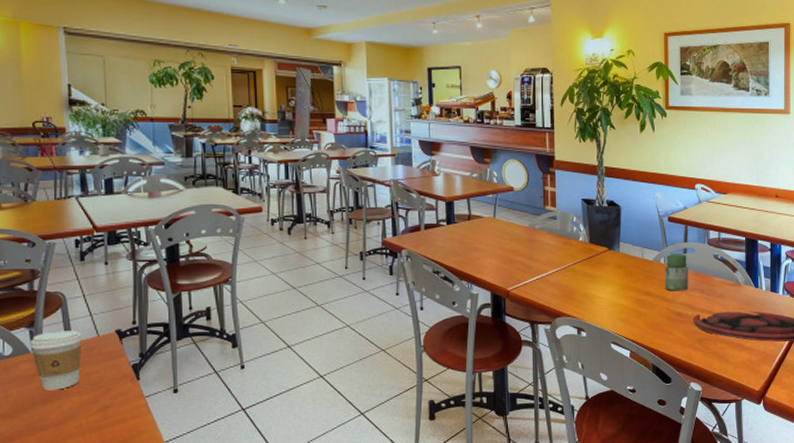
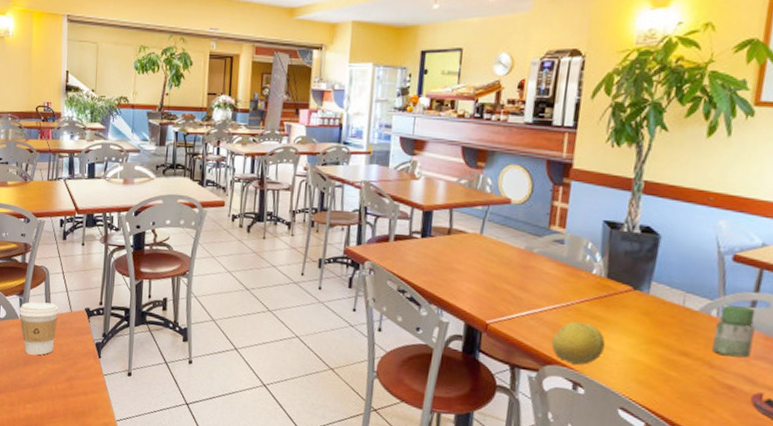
fruit: none [558,280,595,313] -> present [551,322,605,365]

